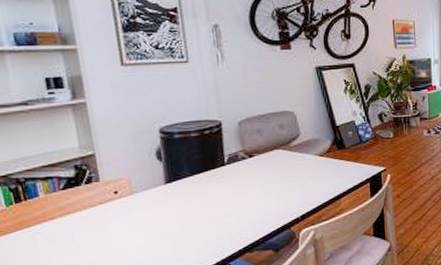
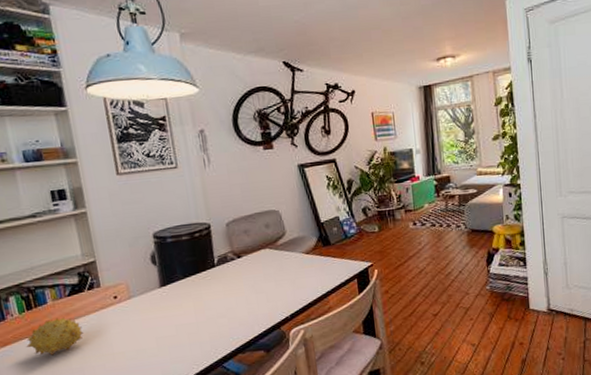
fruit: none [12,211,79,251] -> present [25,317,83,356]

